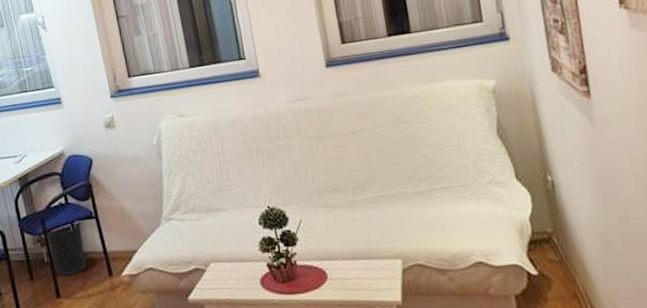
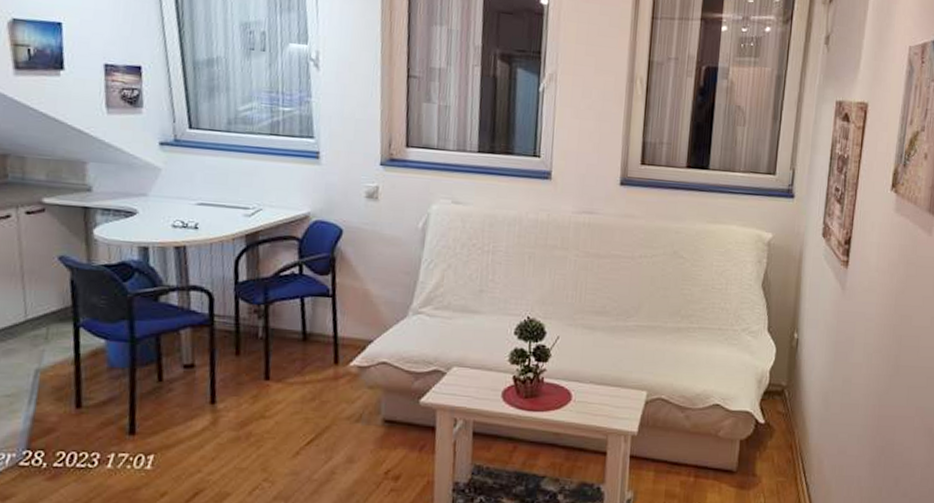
wastebasket: present [46,219,86,275] -> none [266,295,314,356]

